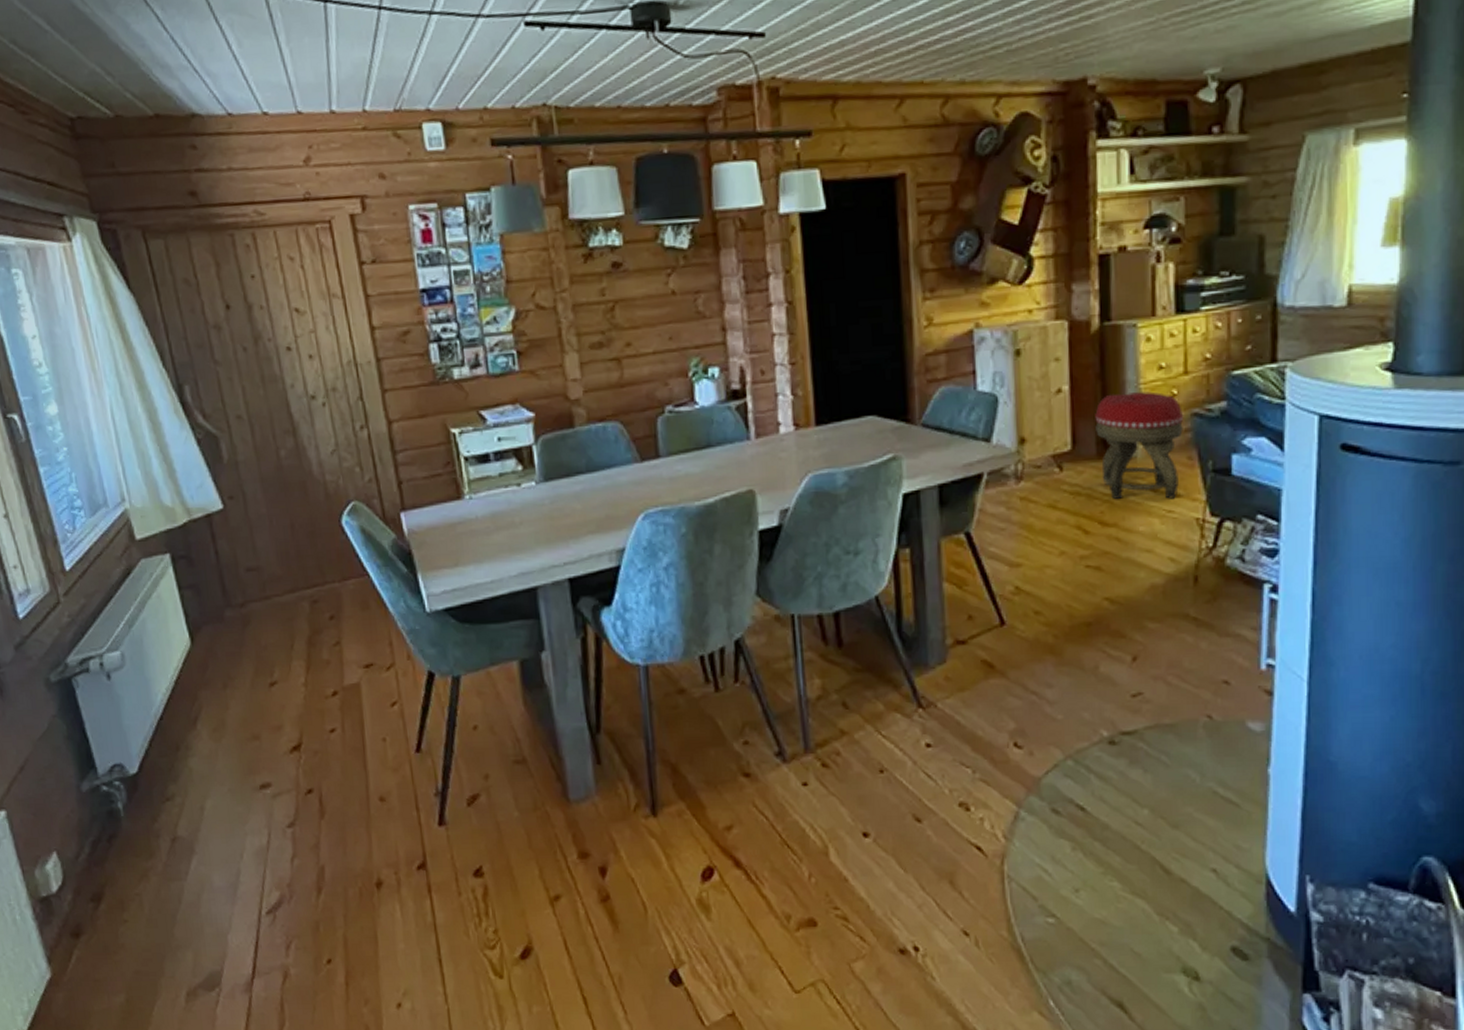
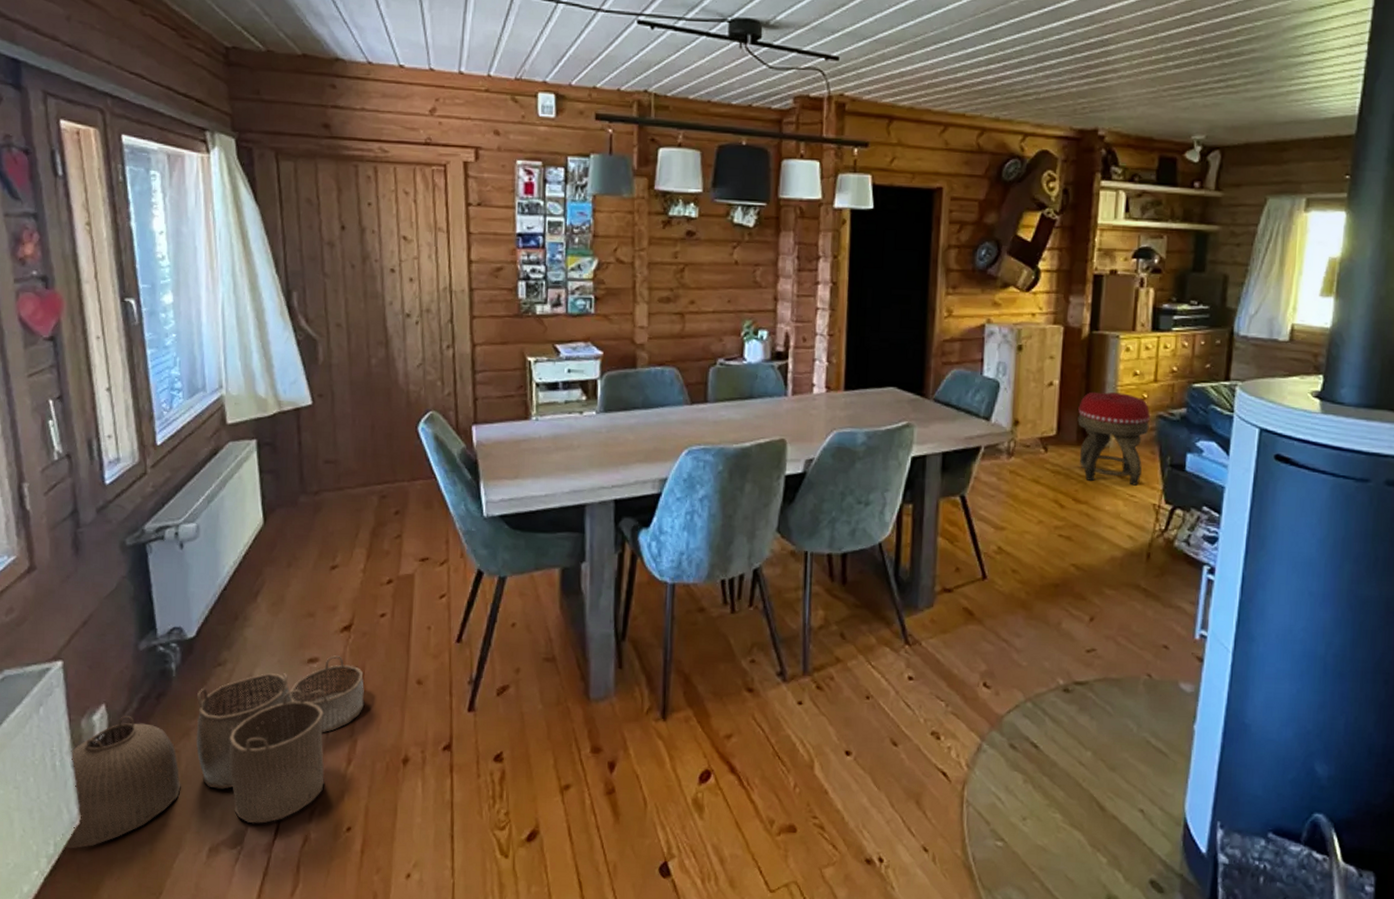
woven basket: none [29,778,327,1004] -> present [65,655,365,849]

